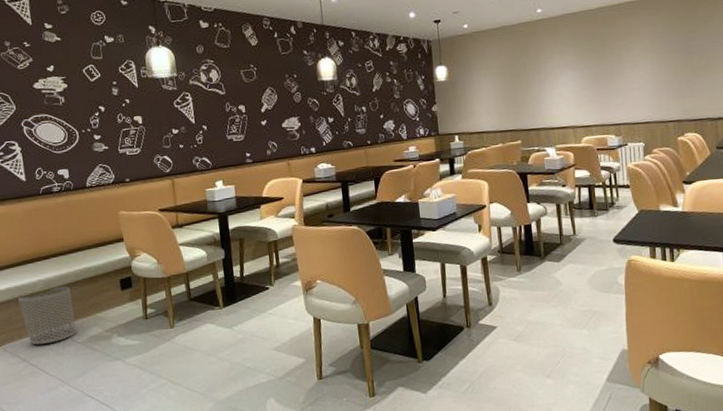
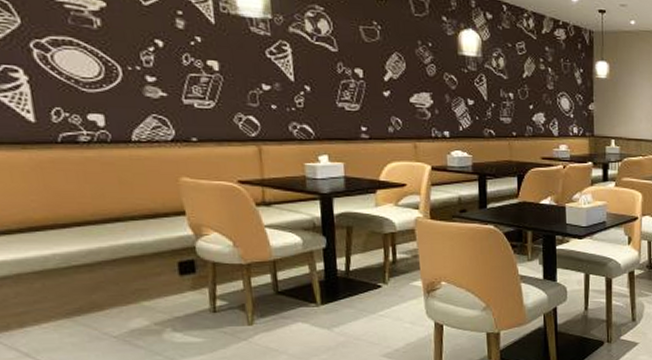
waste bin: present [18,286,76,345] -> none [18,264,110,337]

